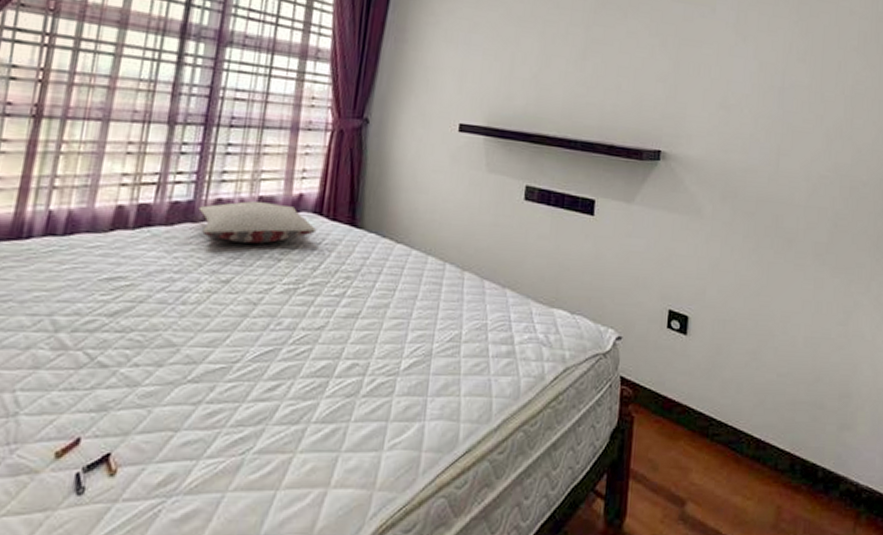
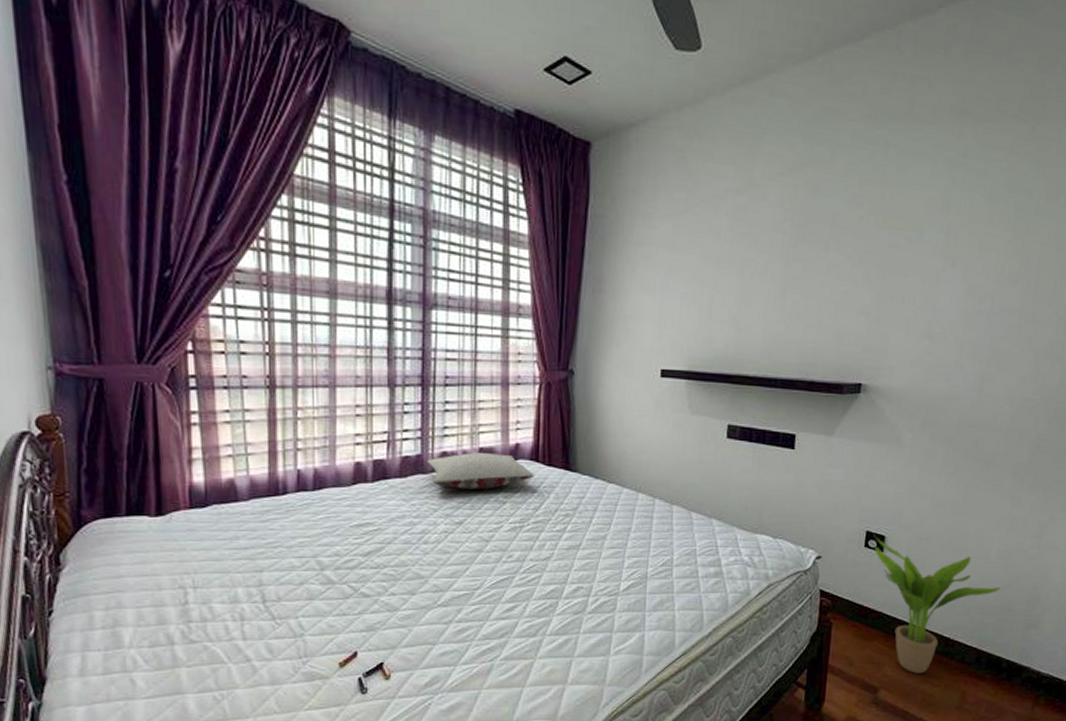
potted plant: none [676,313,810,483] -> present [873,534,1001,674]

